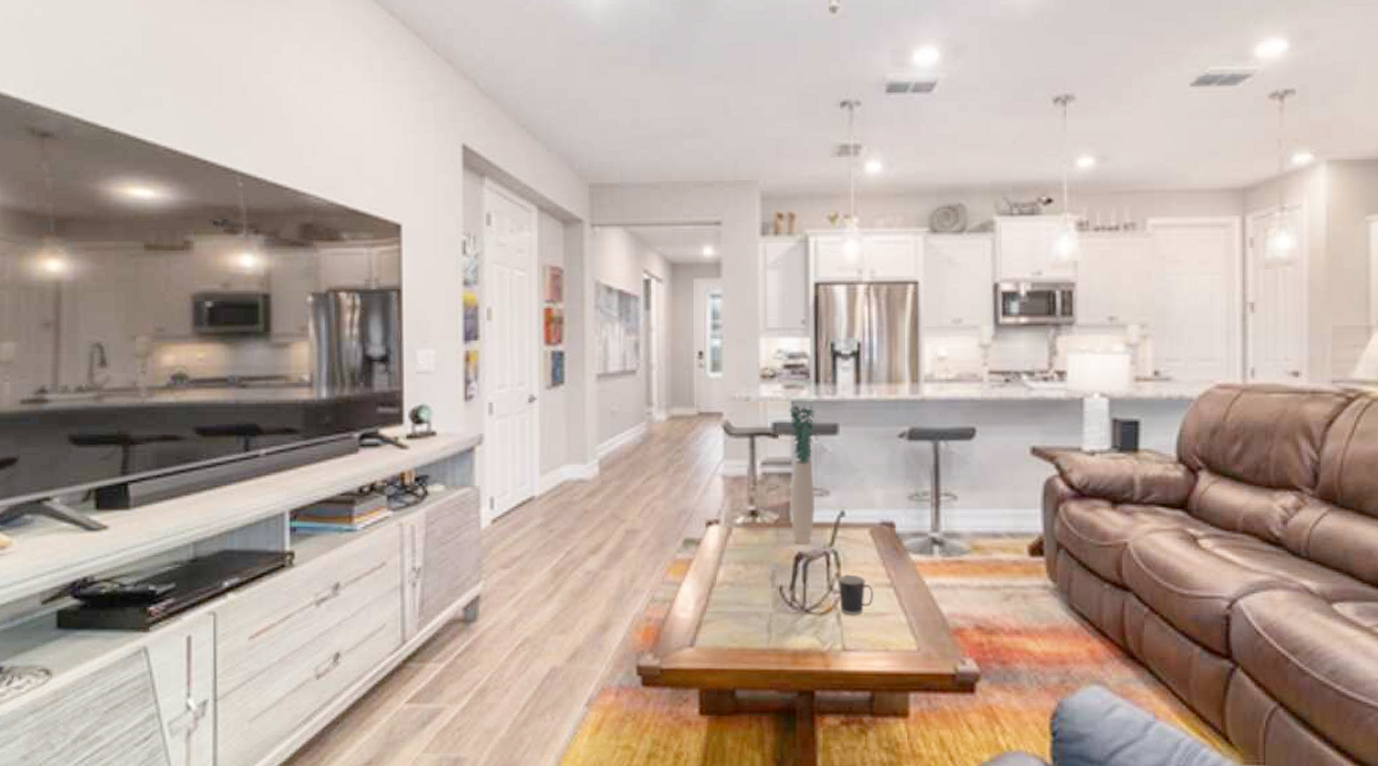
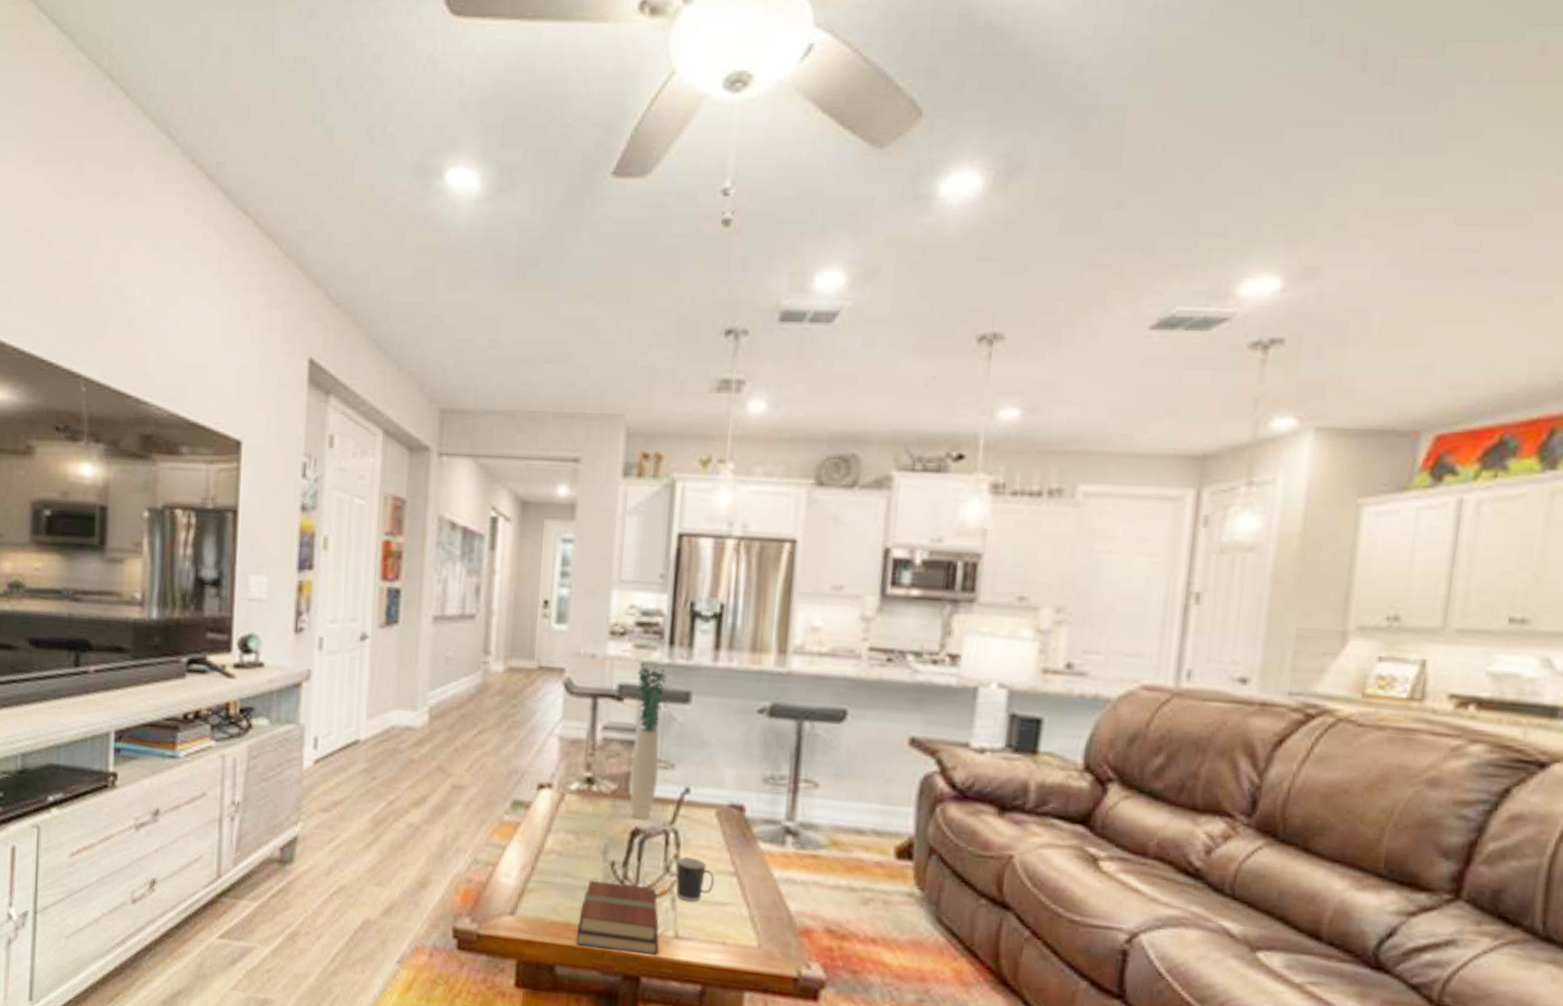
books: none [752,605,829,670] -> present [575,879,659,956]

